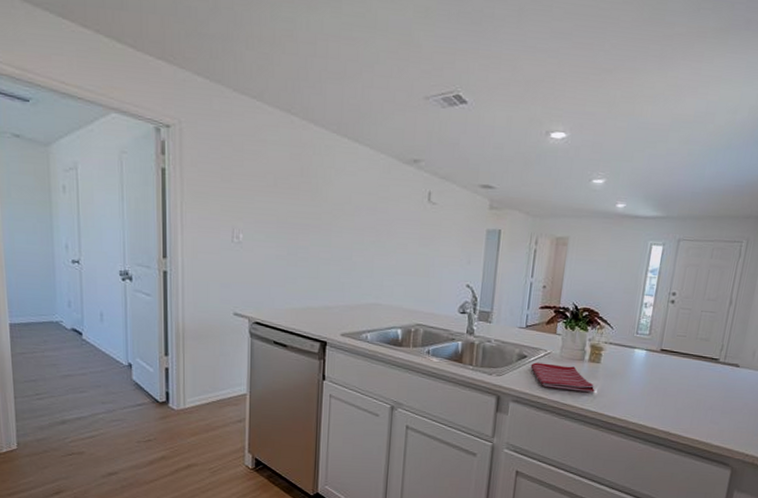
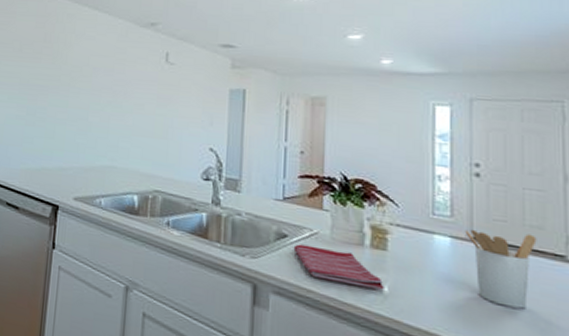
utensil holder: none [656,343,703,398] -> present [464,229,537,309]

